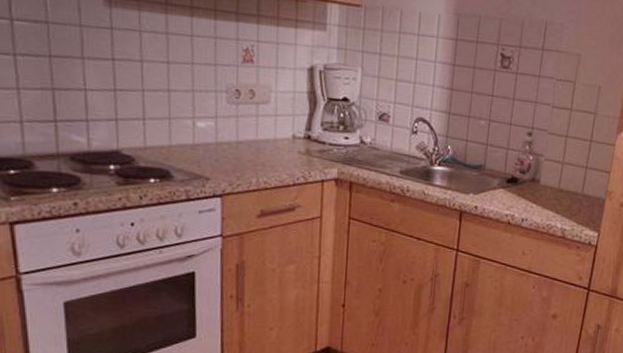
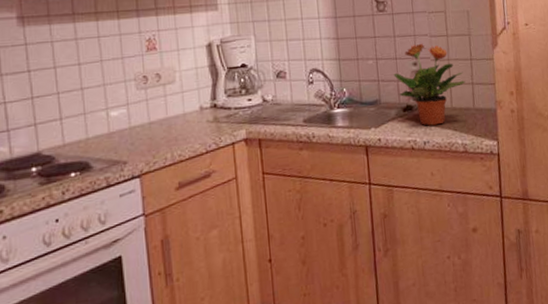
potted plant: none [504,112,580,204] -> present [393,43,466,126]

